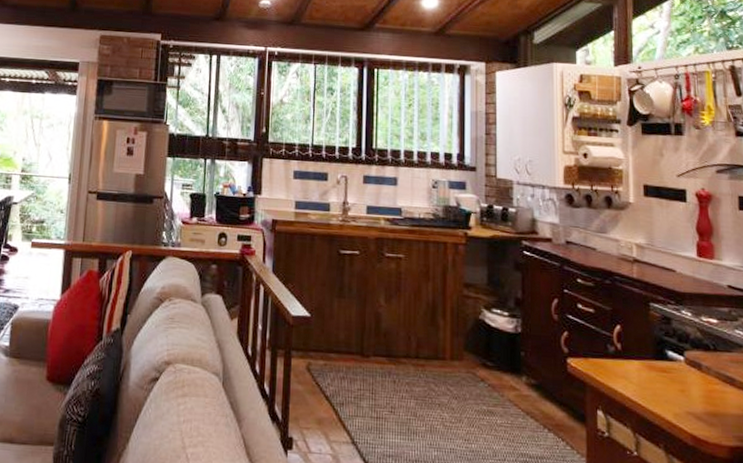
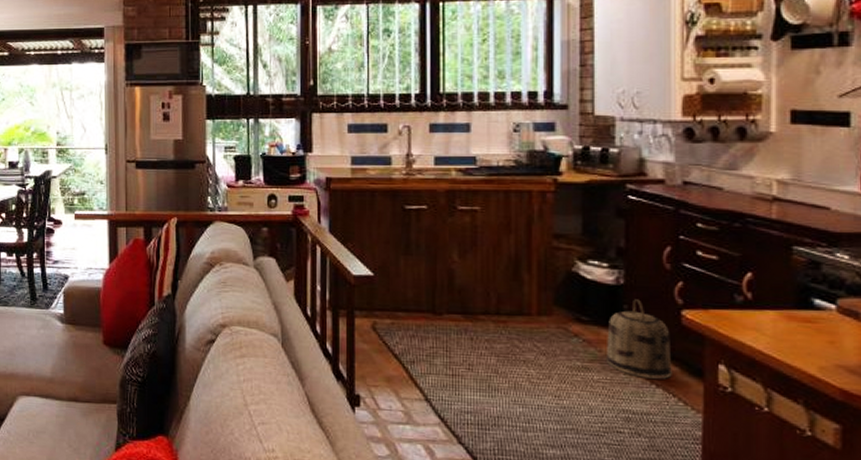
basket: none [507,347,561,425] -> present [605,299,672,380]

